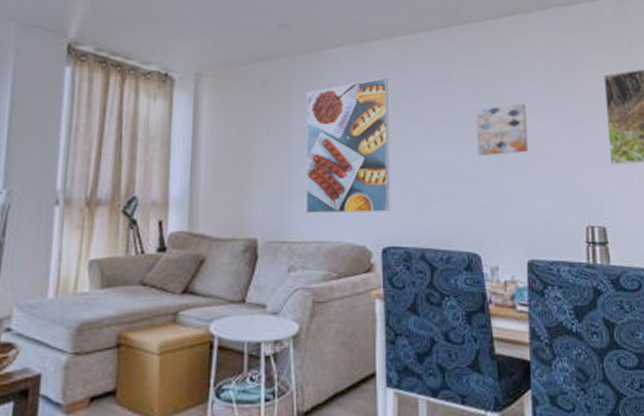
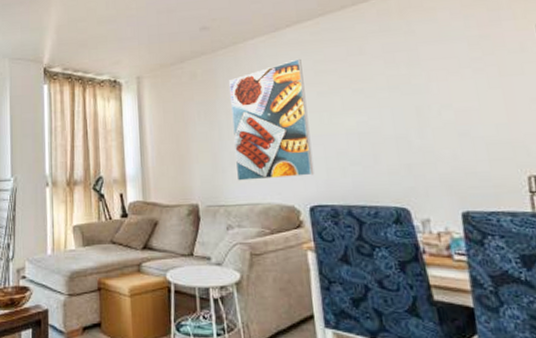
wall art: present [476,103,529,156] -> none [392,64,453,118]

